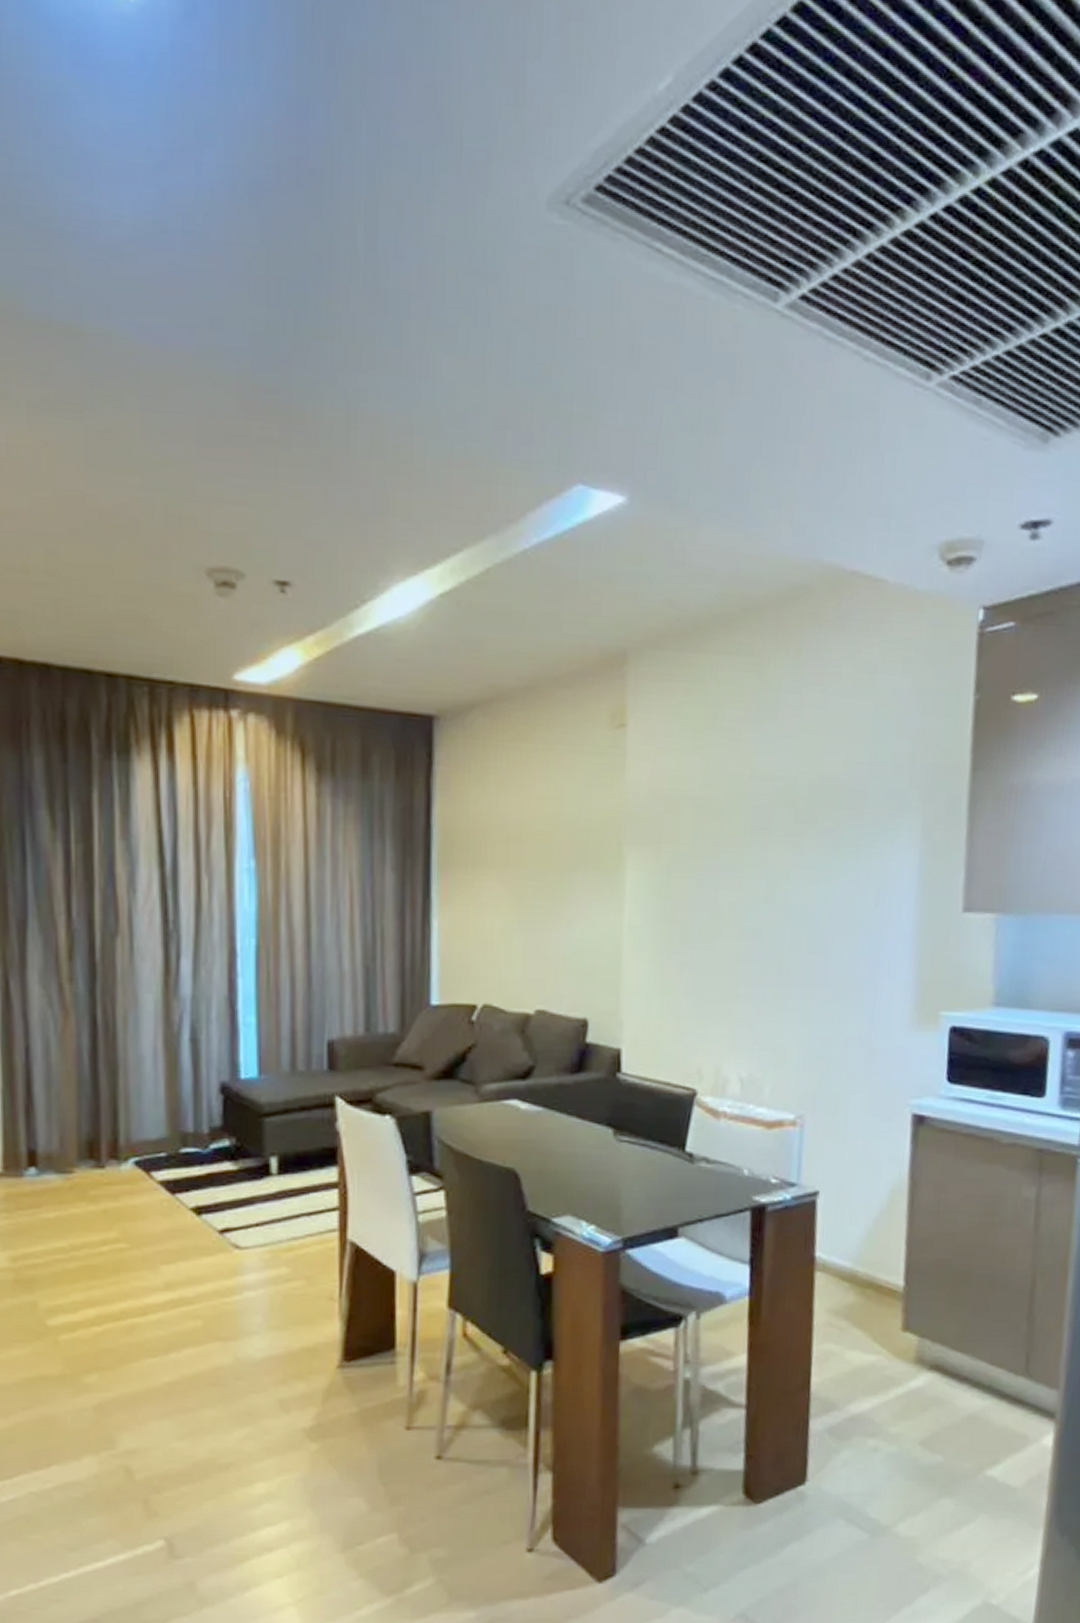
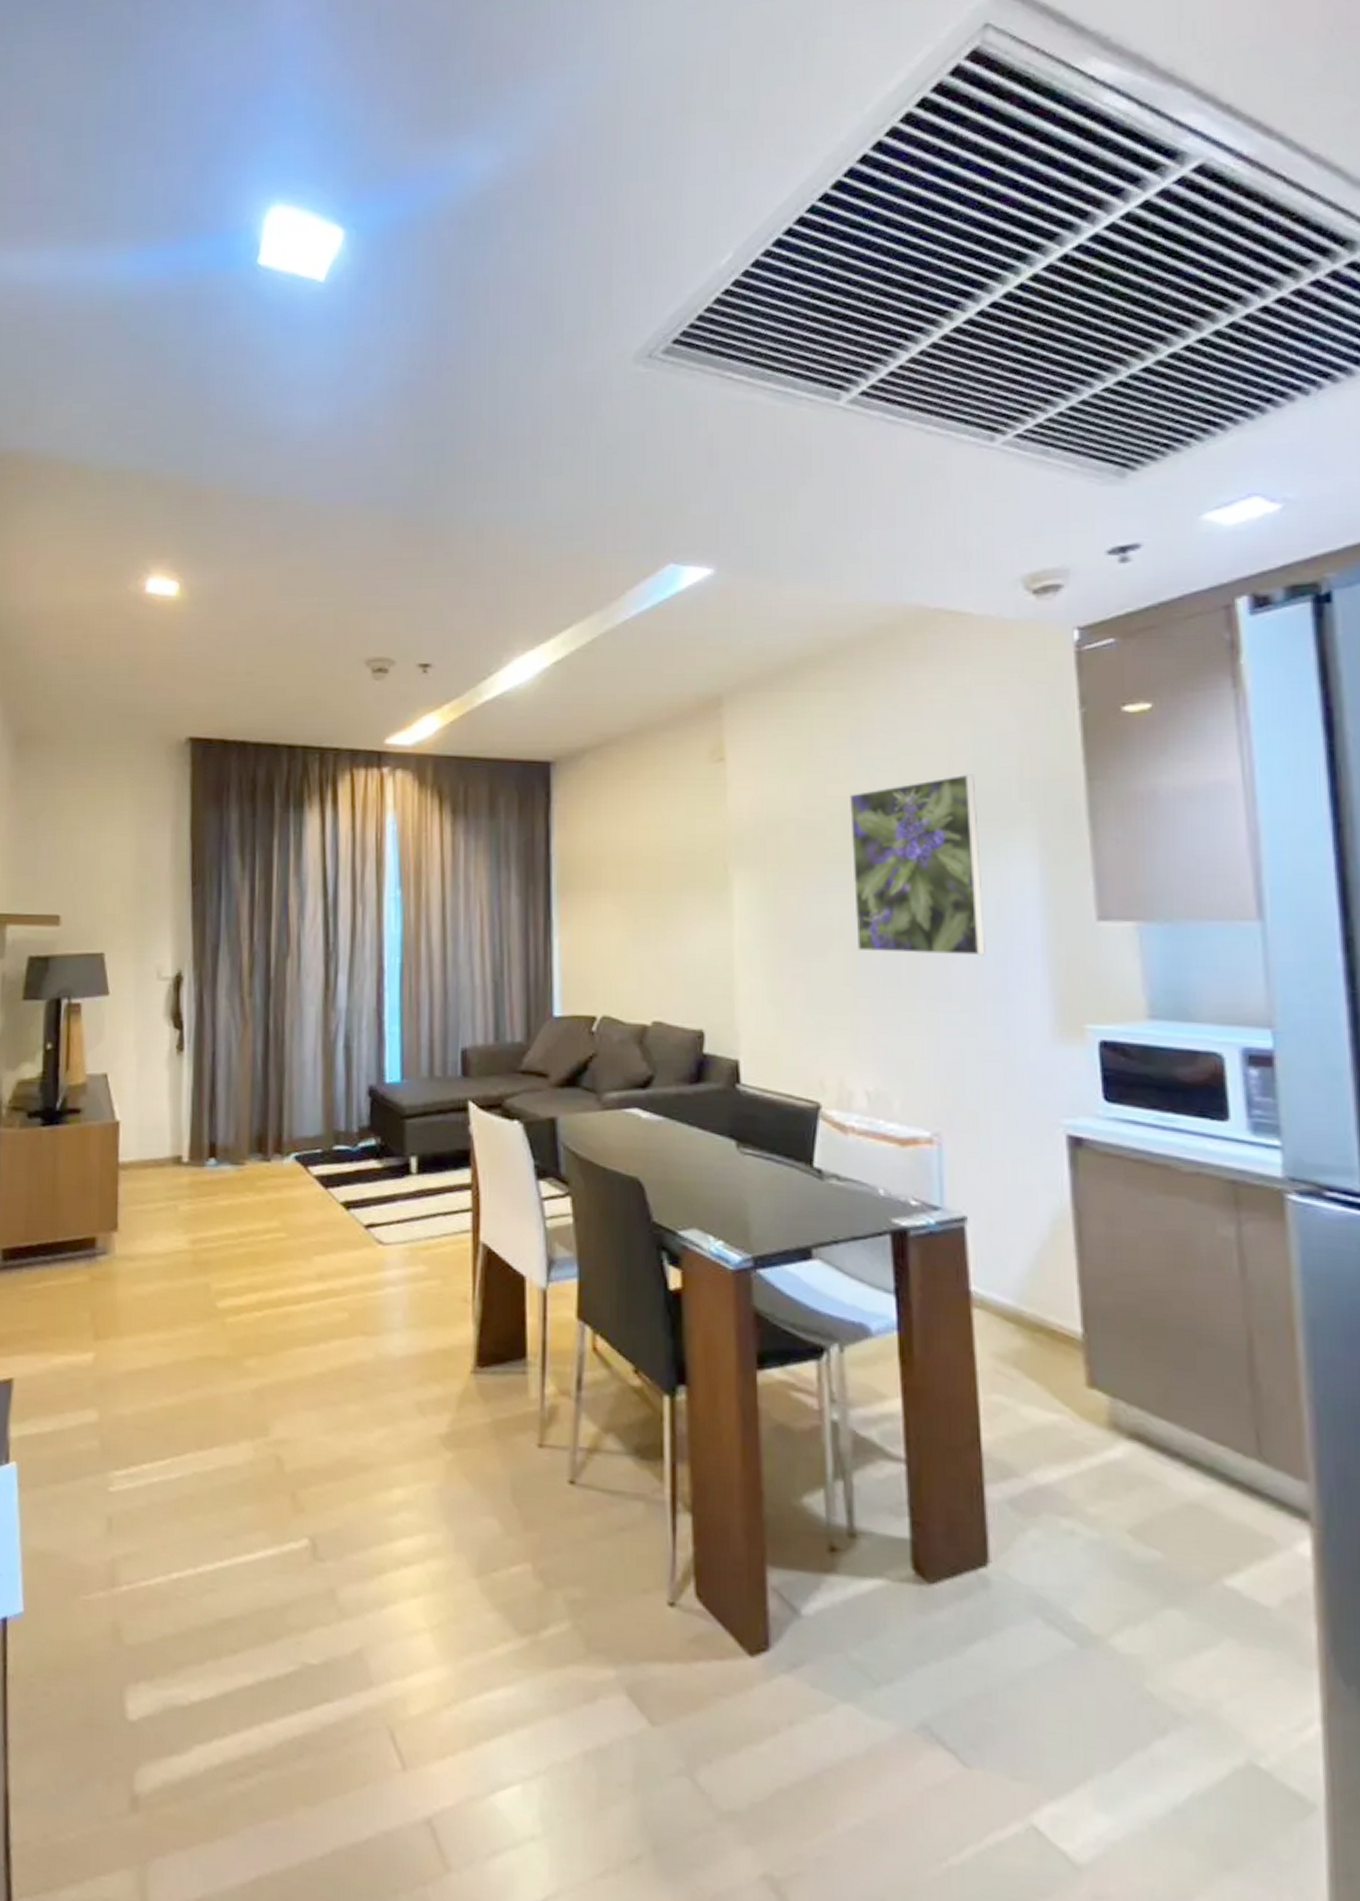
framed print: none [744,757,871,945] -> present [849,774,986,956]

